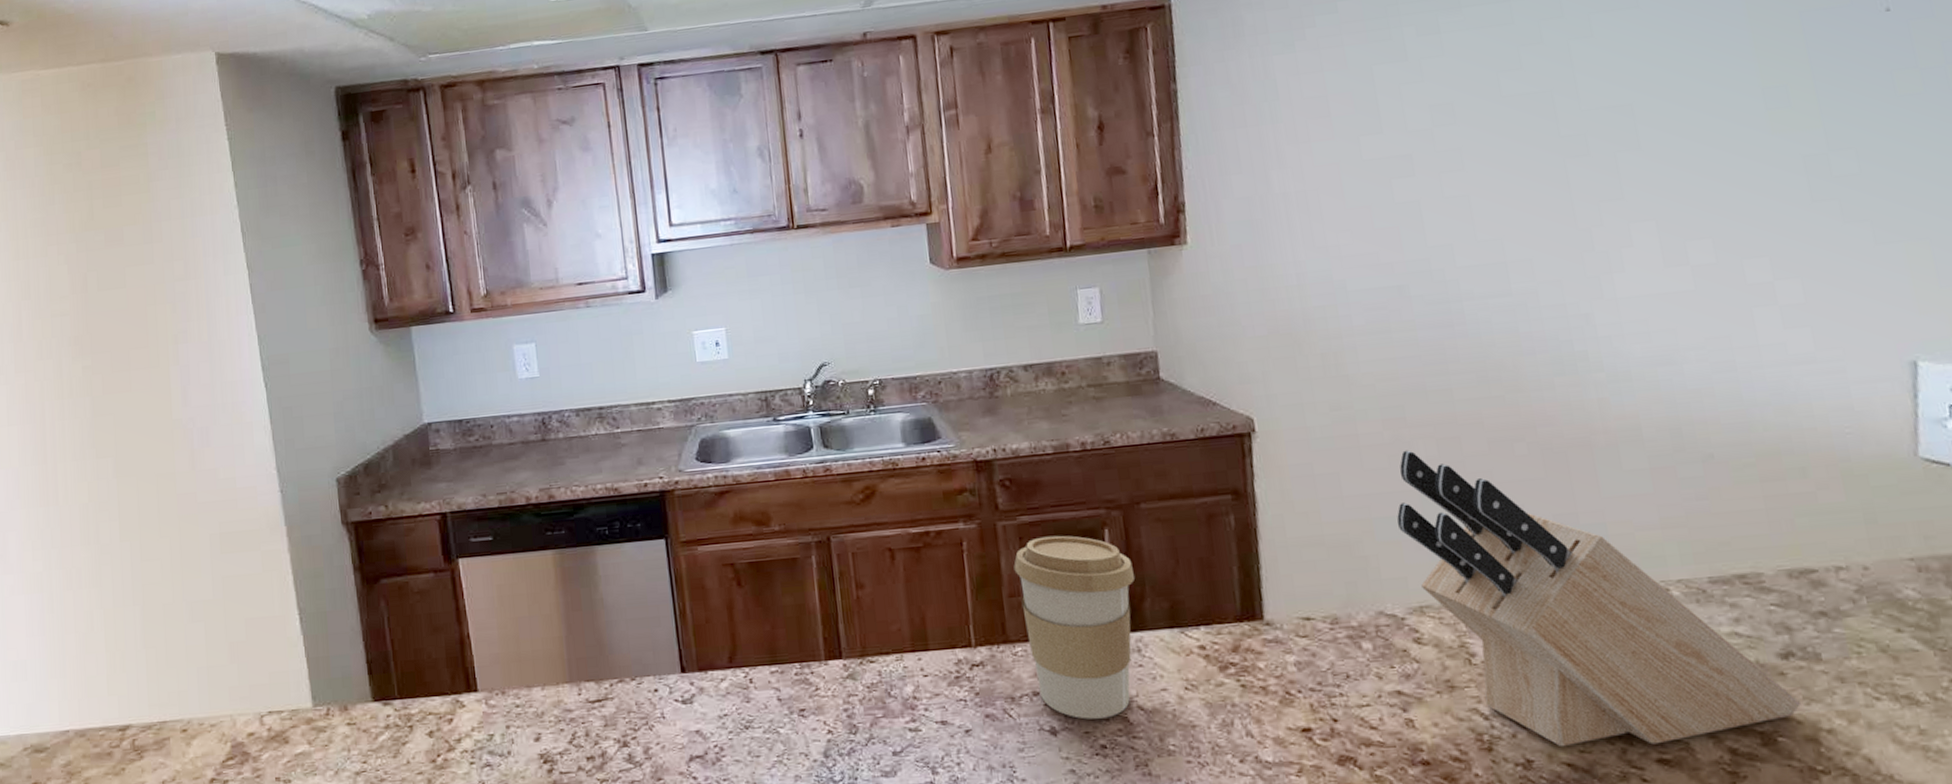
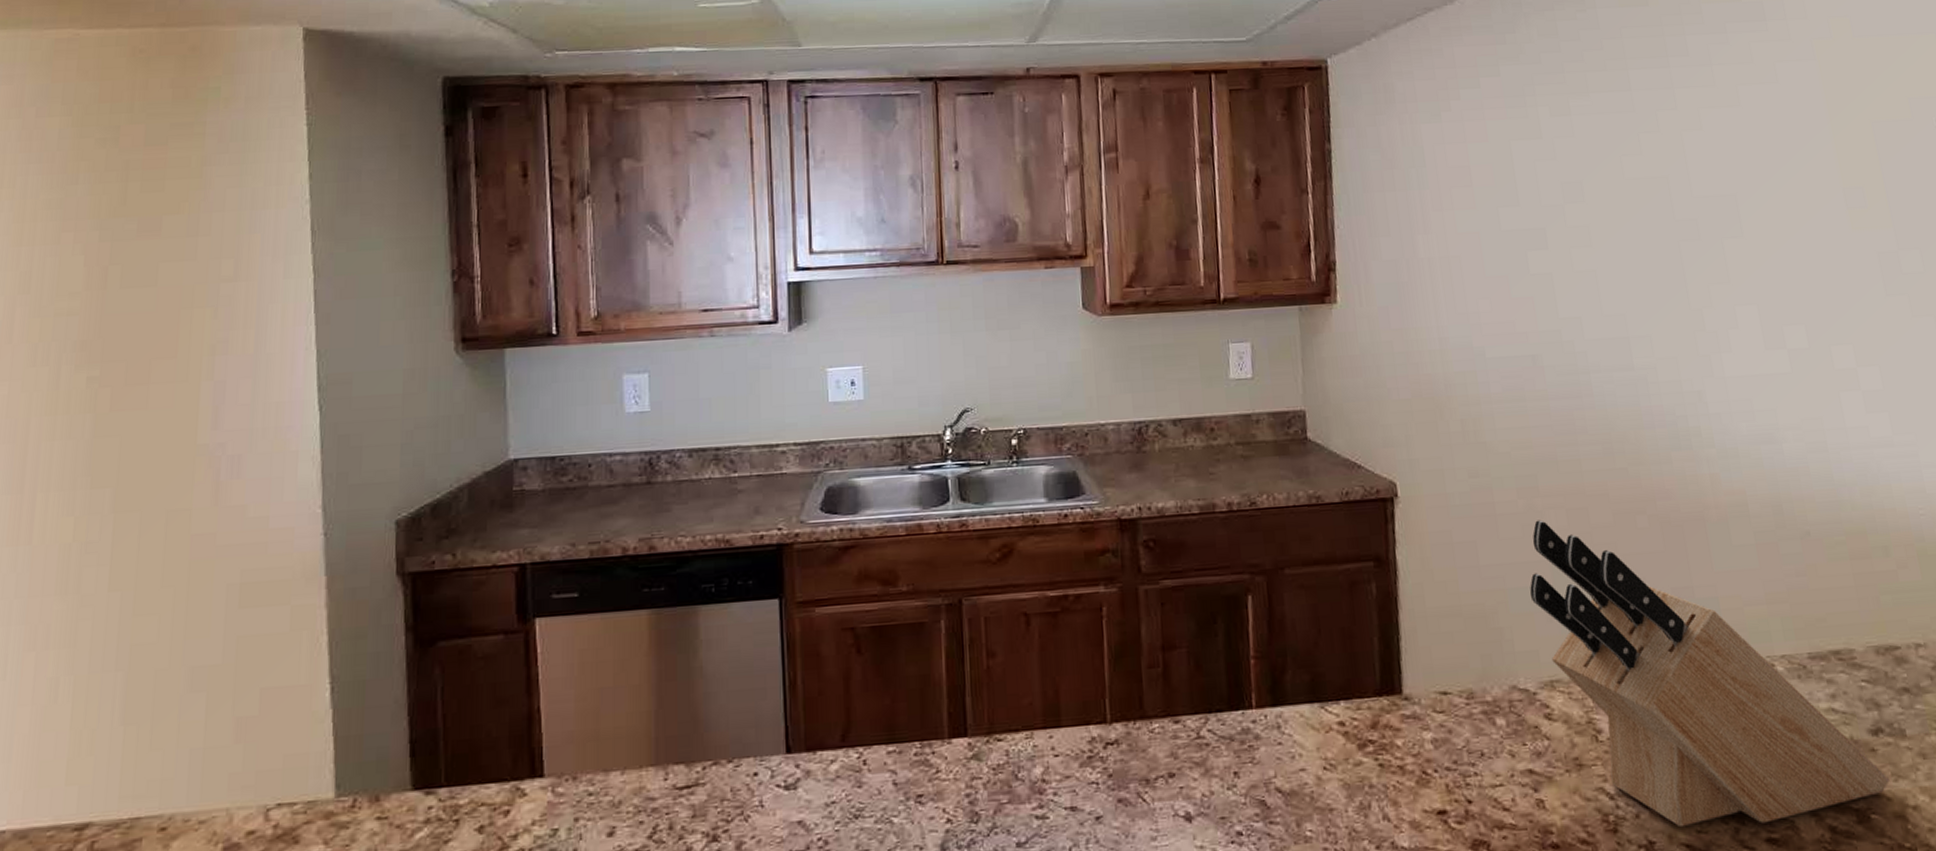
coffee cup: present [1013,535,1136,720] -> none [1154,601,1277,803]

